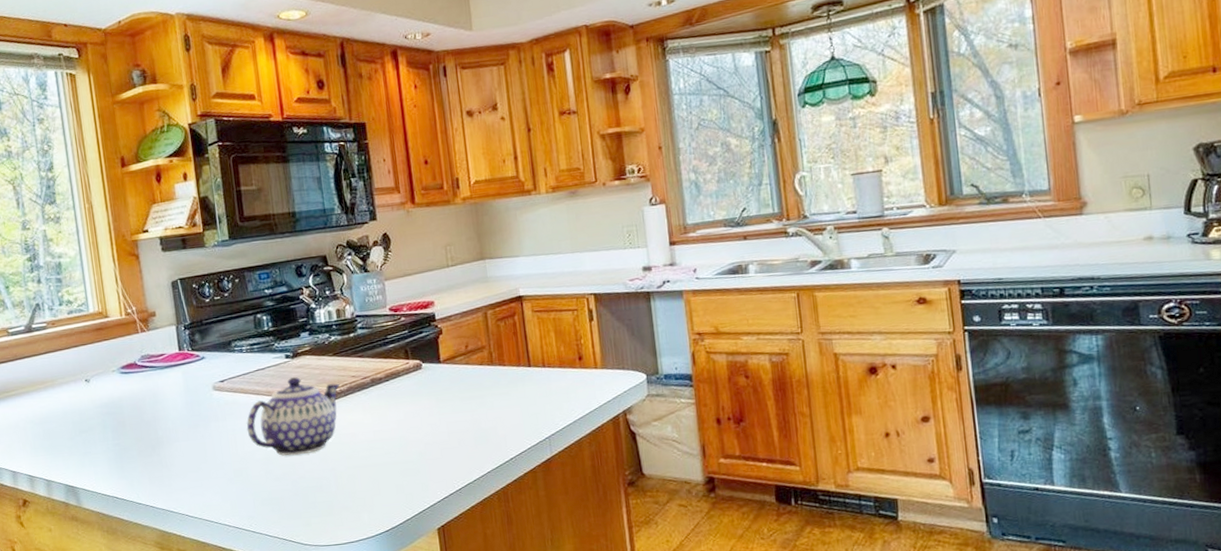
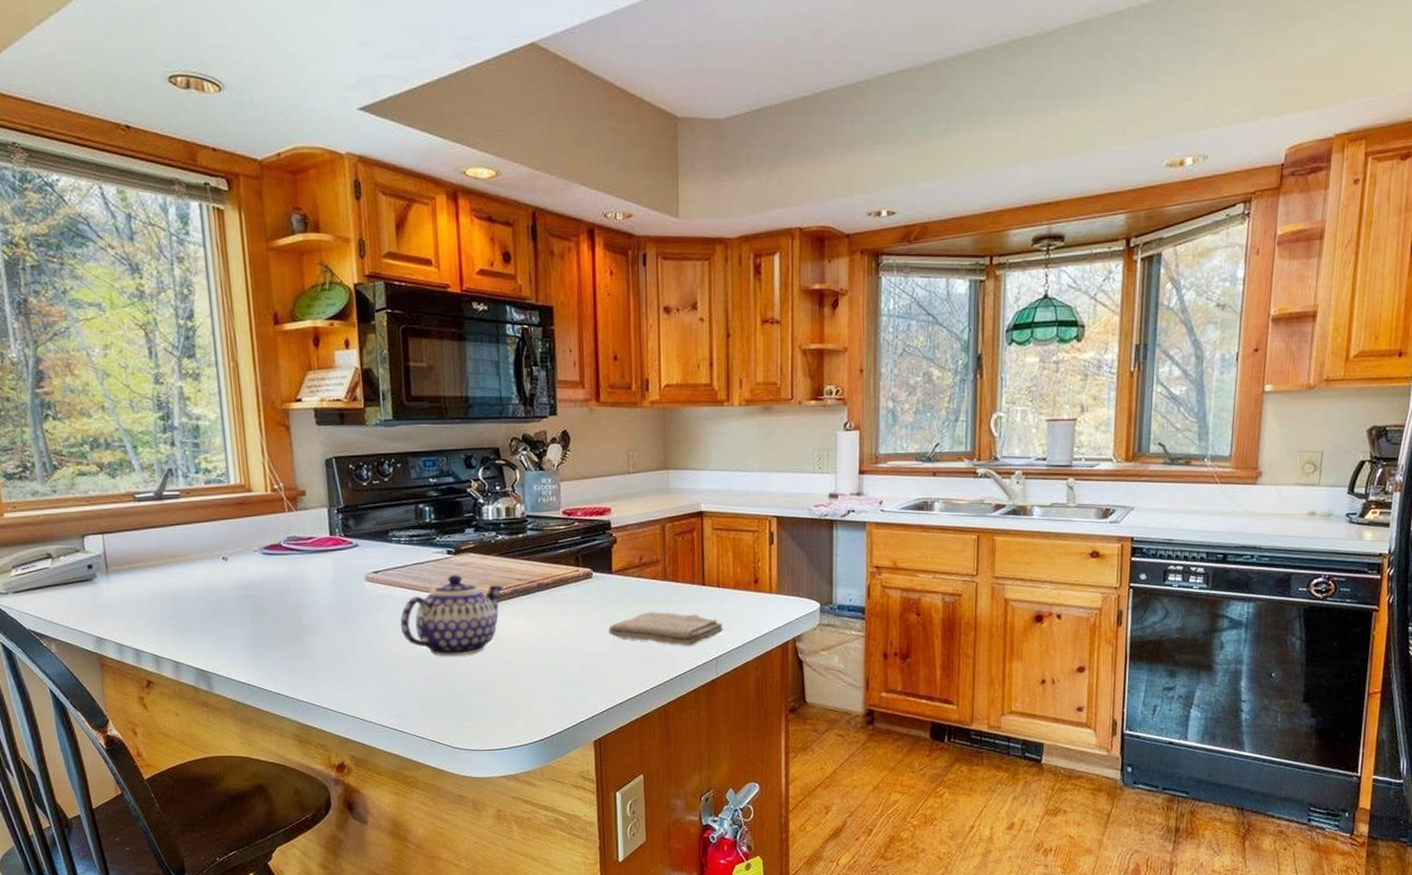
washcloth: none [442,395,554,428] -> present [609,611,724,646]

